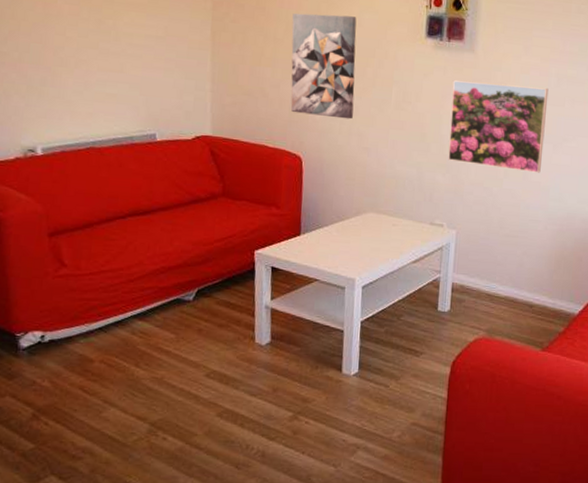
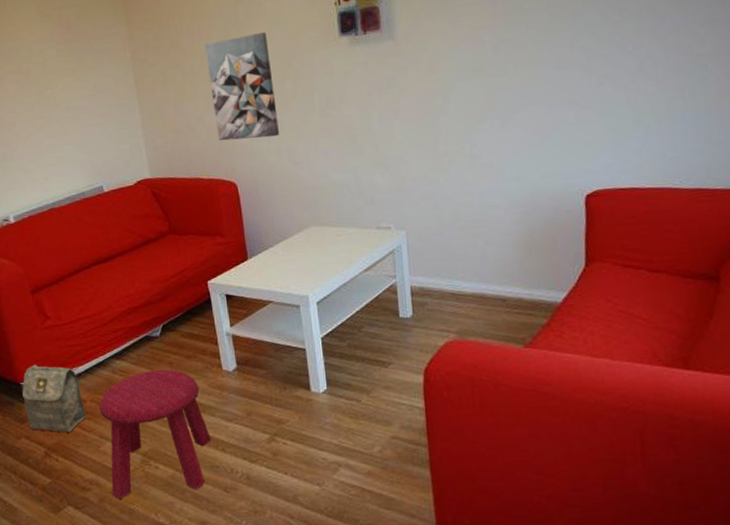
bag: none [16,315,92,394] -> present [22,364,86,433]
stool: none [107,335,231,471] -> present [99,369,211,499]
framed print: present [448,80,549,173] -> none [376,58,491,159]

